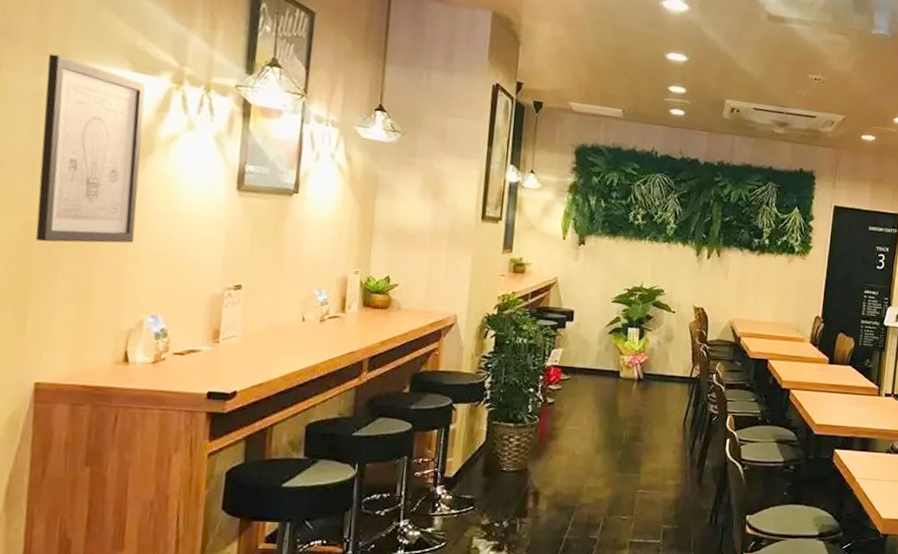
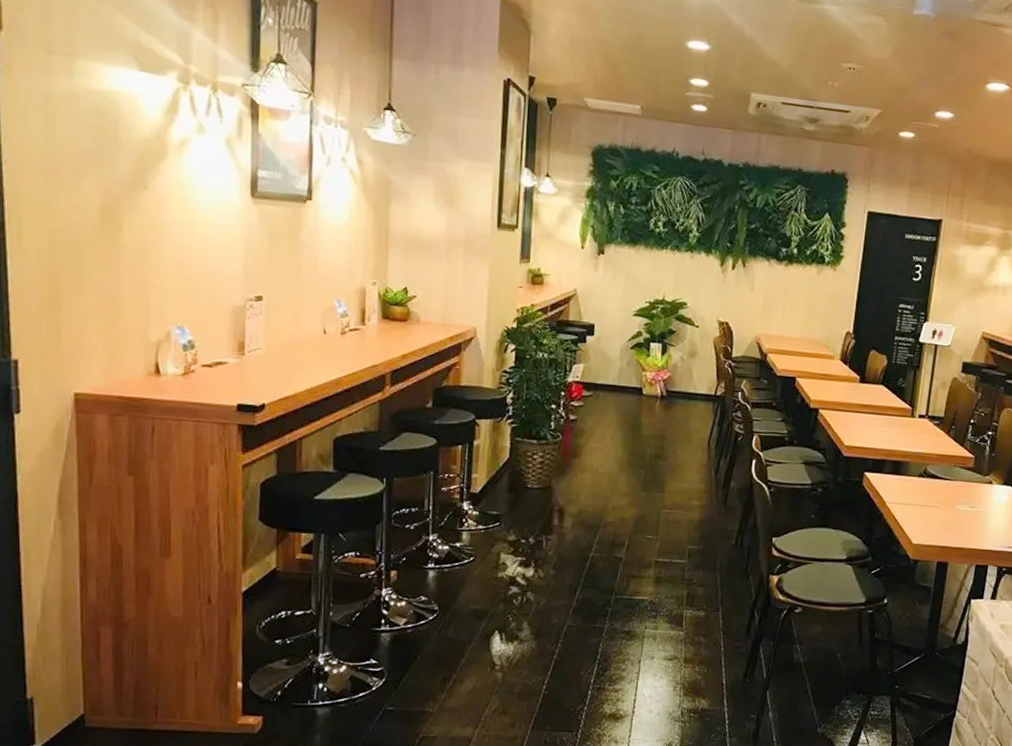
wall art: present [36,54,145,243] -> none [55,53,155,253]

